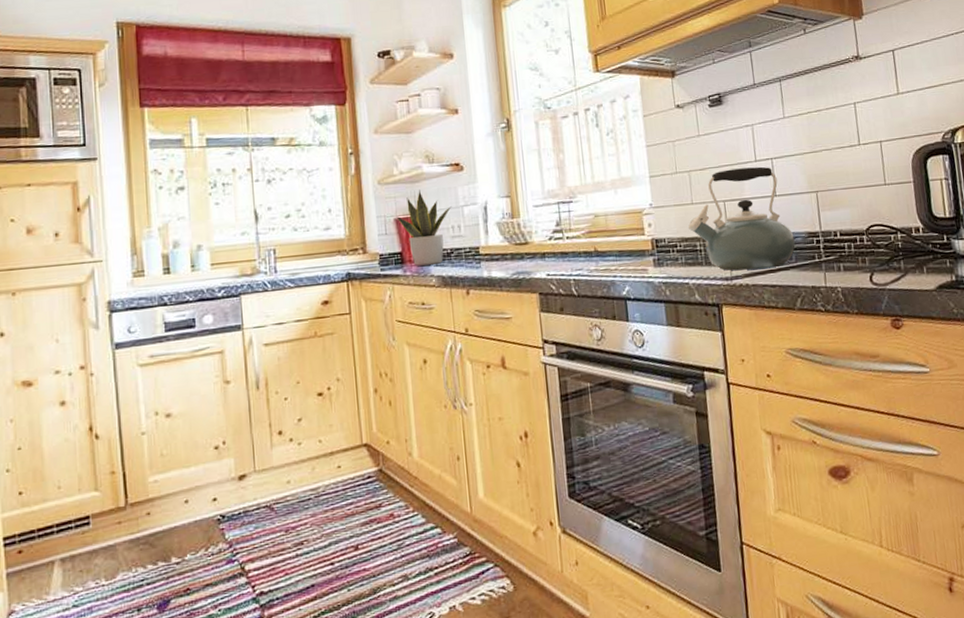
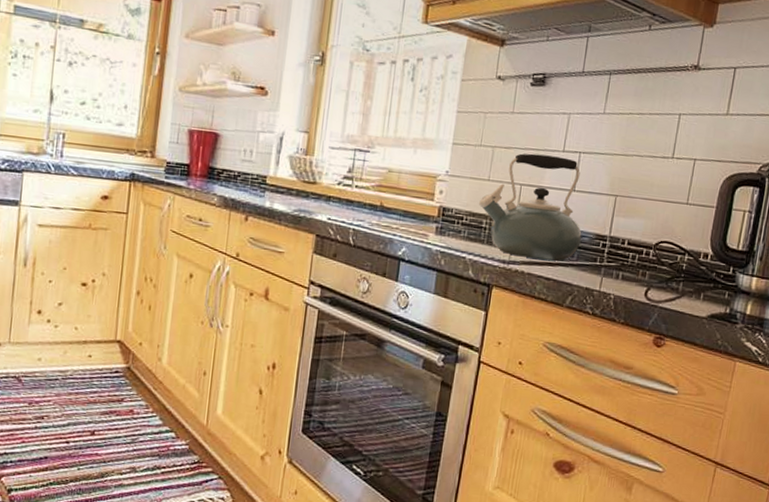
potted plant: present [396,190,452,267] -> none [190,106,248,185]

